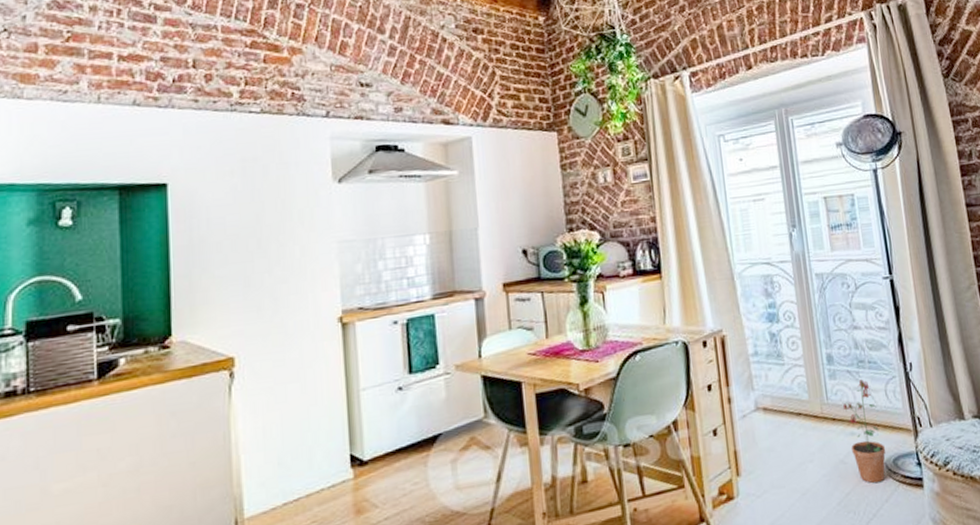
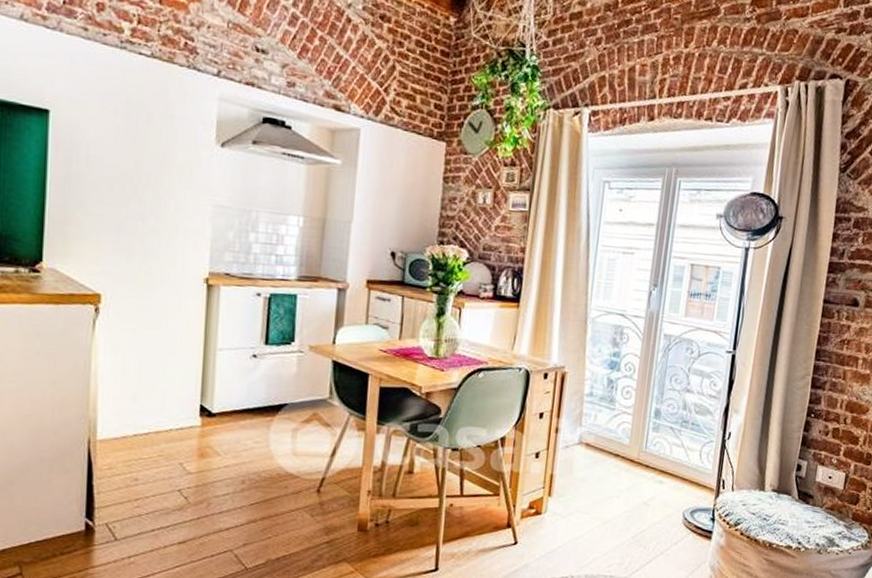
potted plant: present [843,379,886,483] -> none [656,437,689,528]

